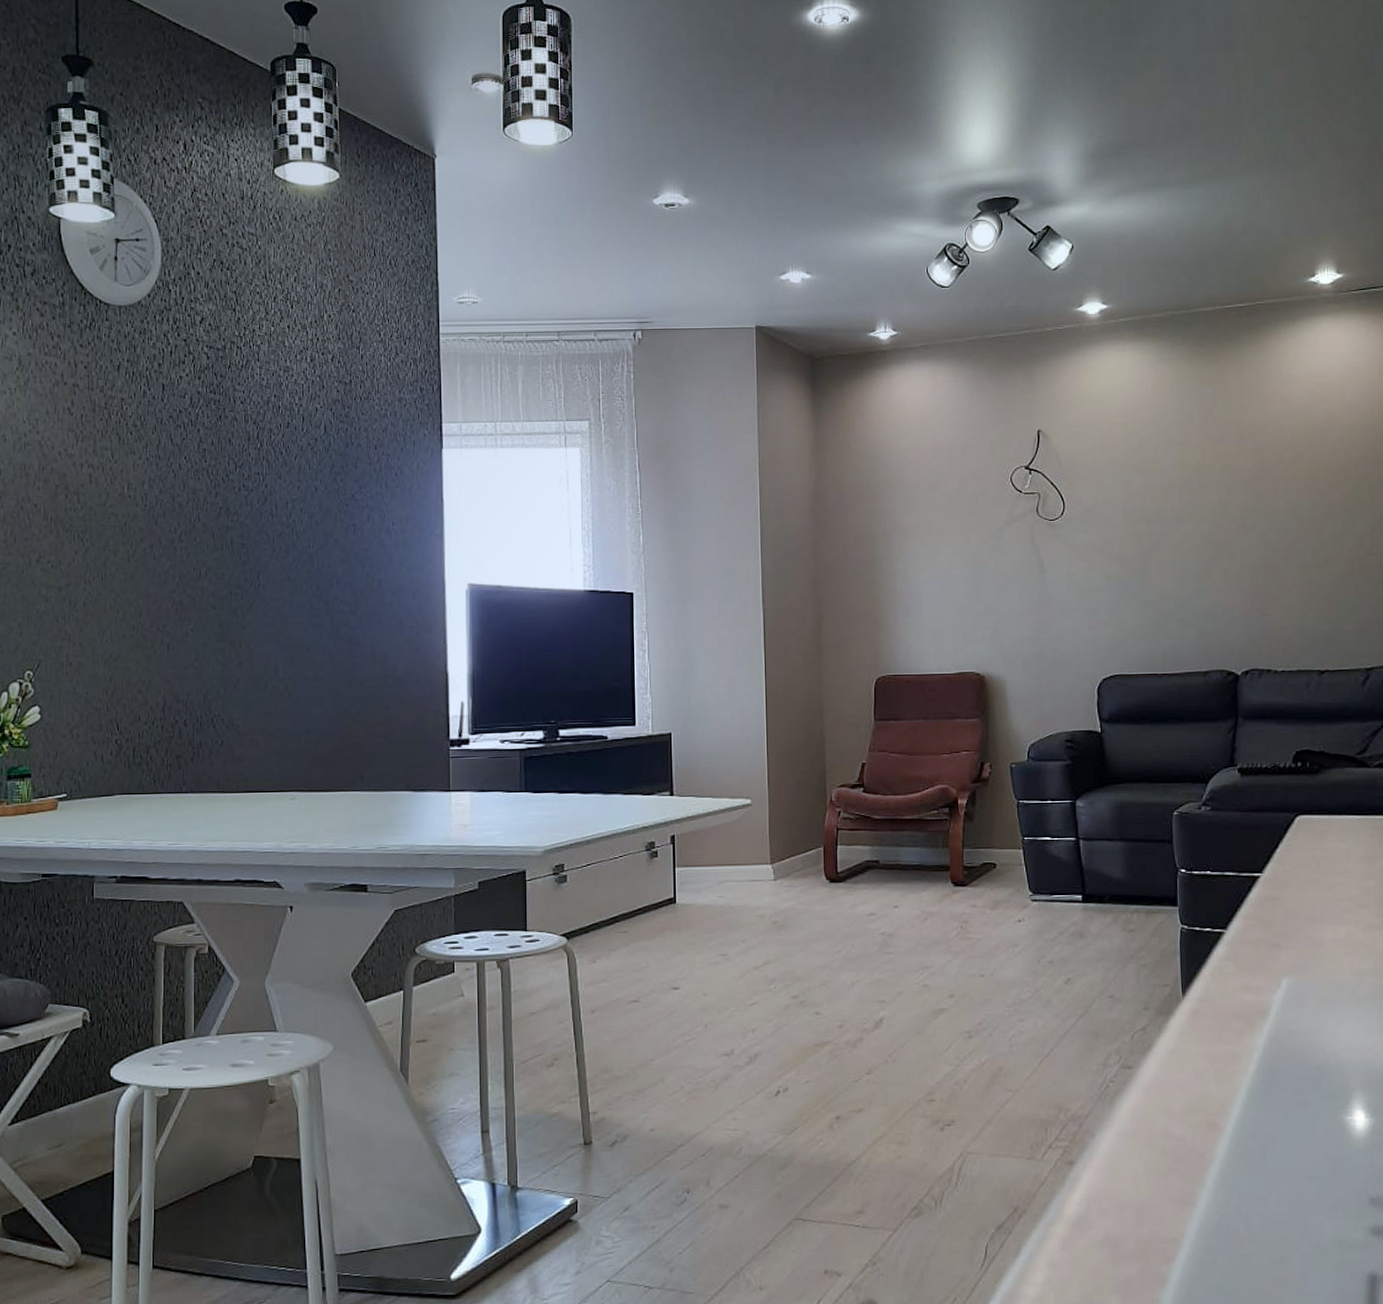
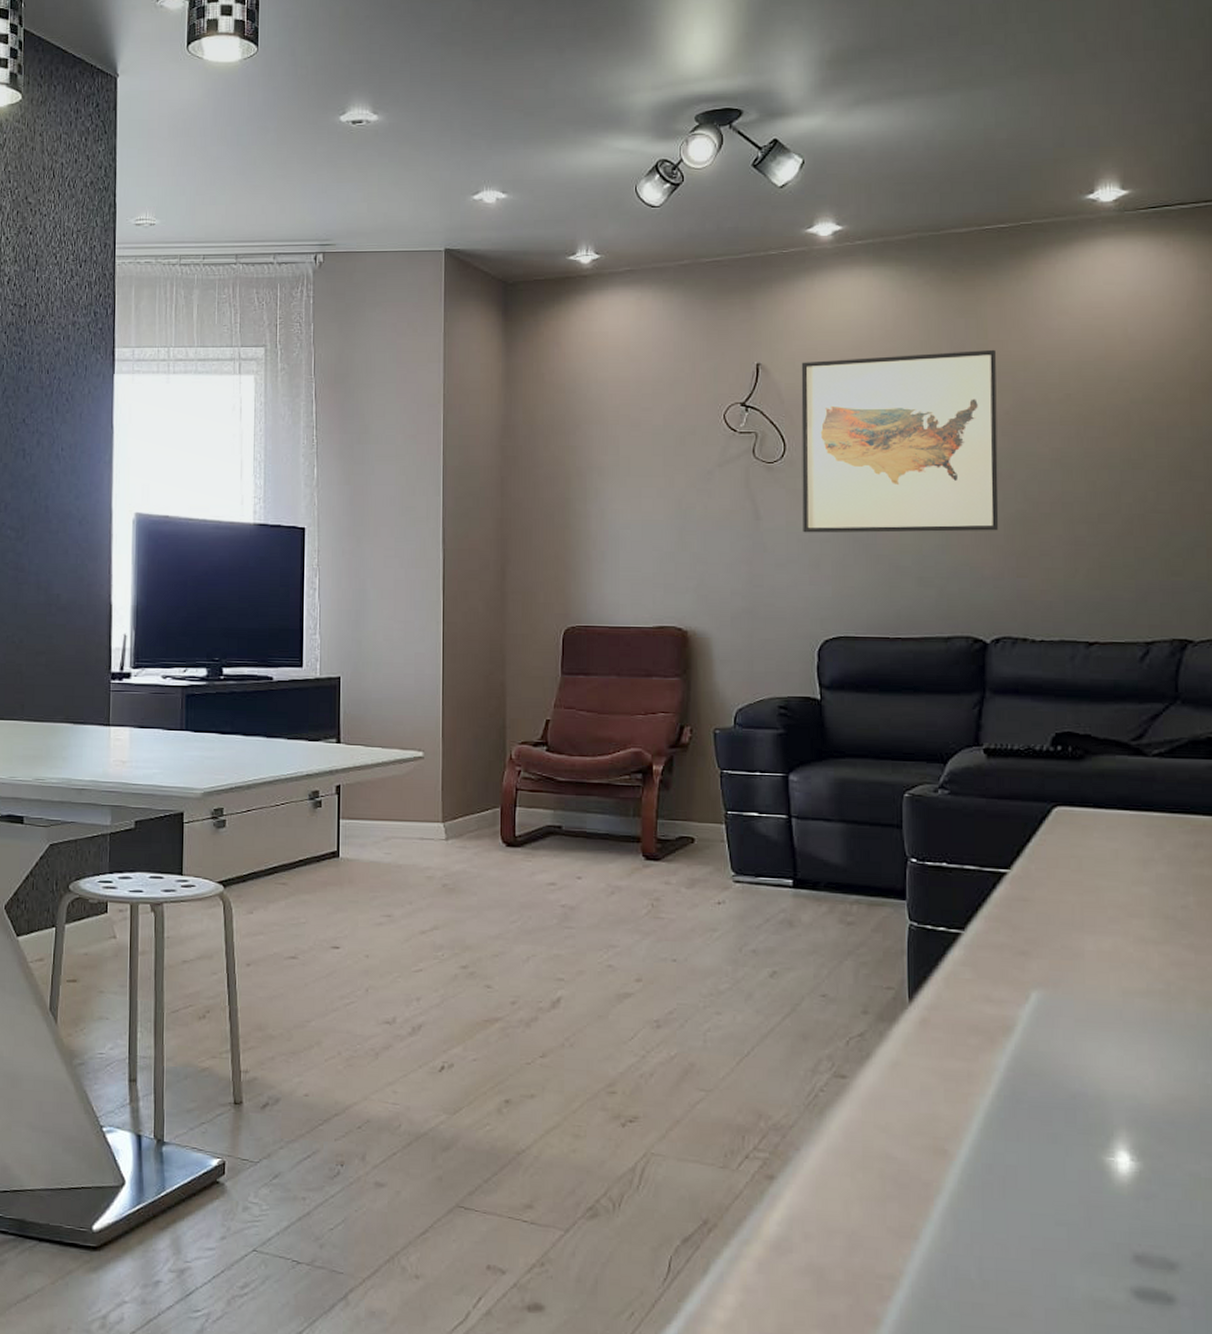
wall art: none [1076,415,1244,583] -> present [801,349,999,533]

